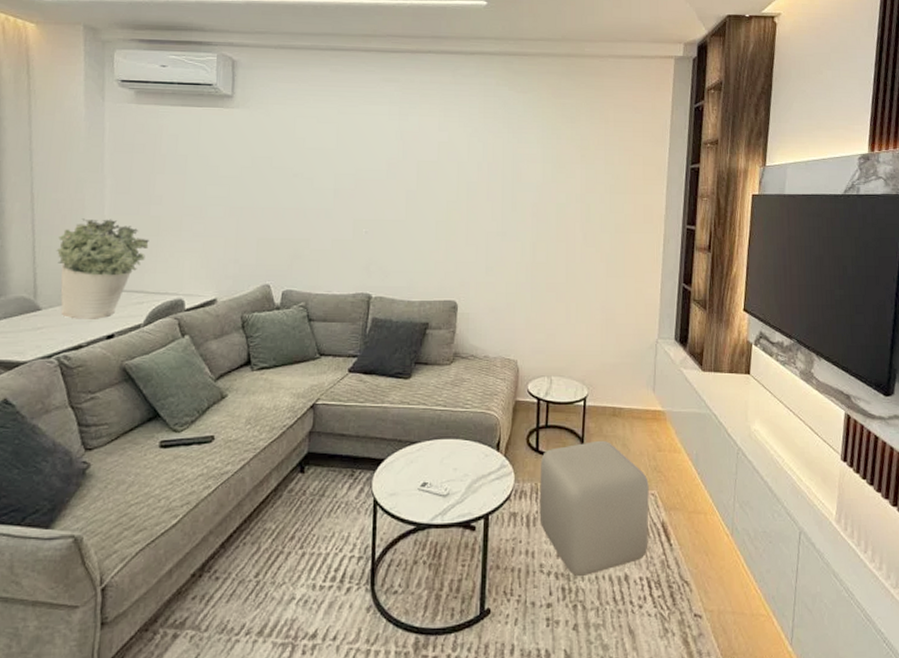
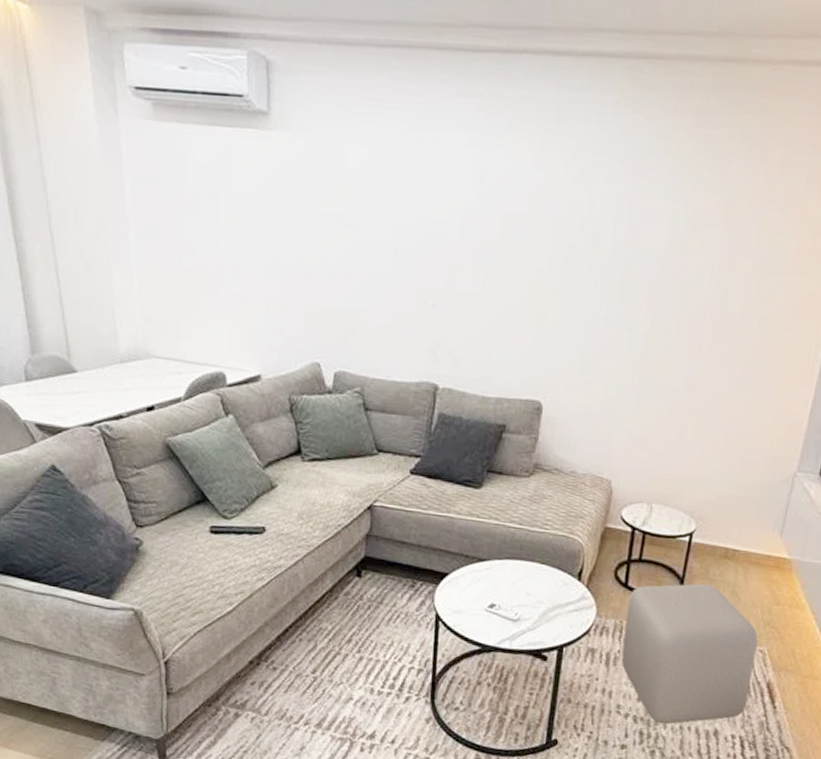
potted plant: present [56,218,149,319] -> none [84,267,183,388]

